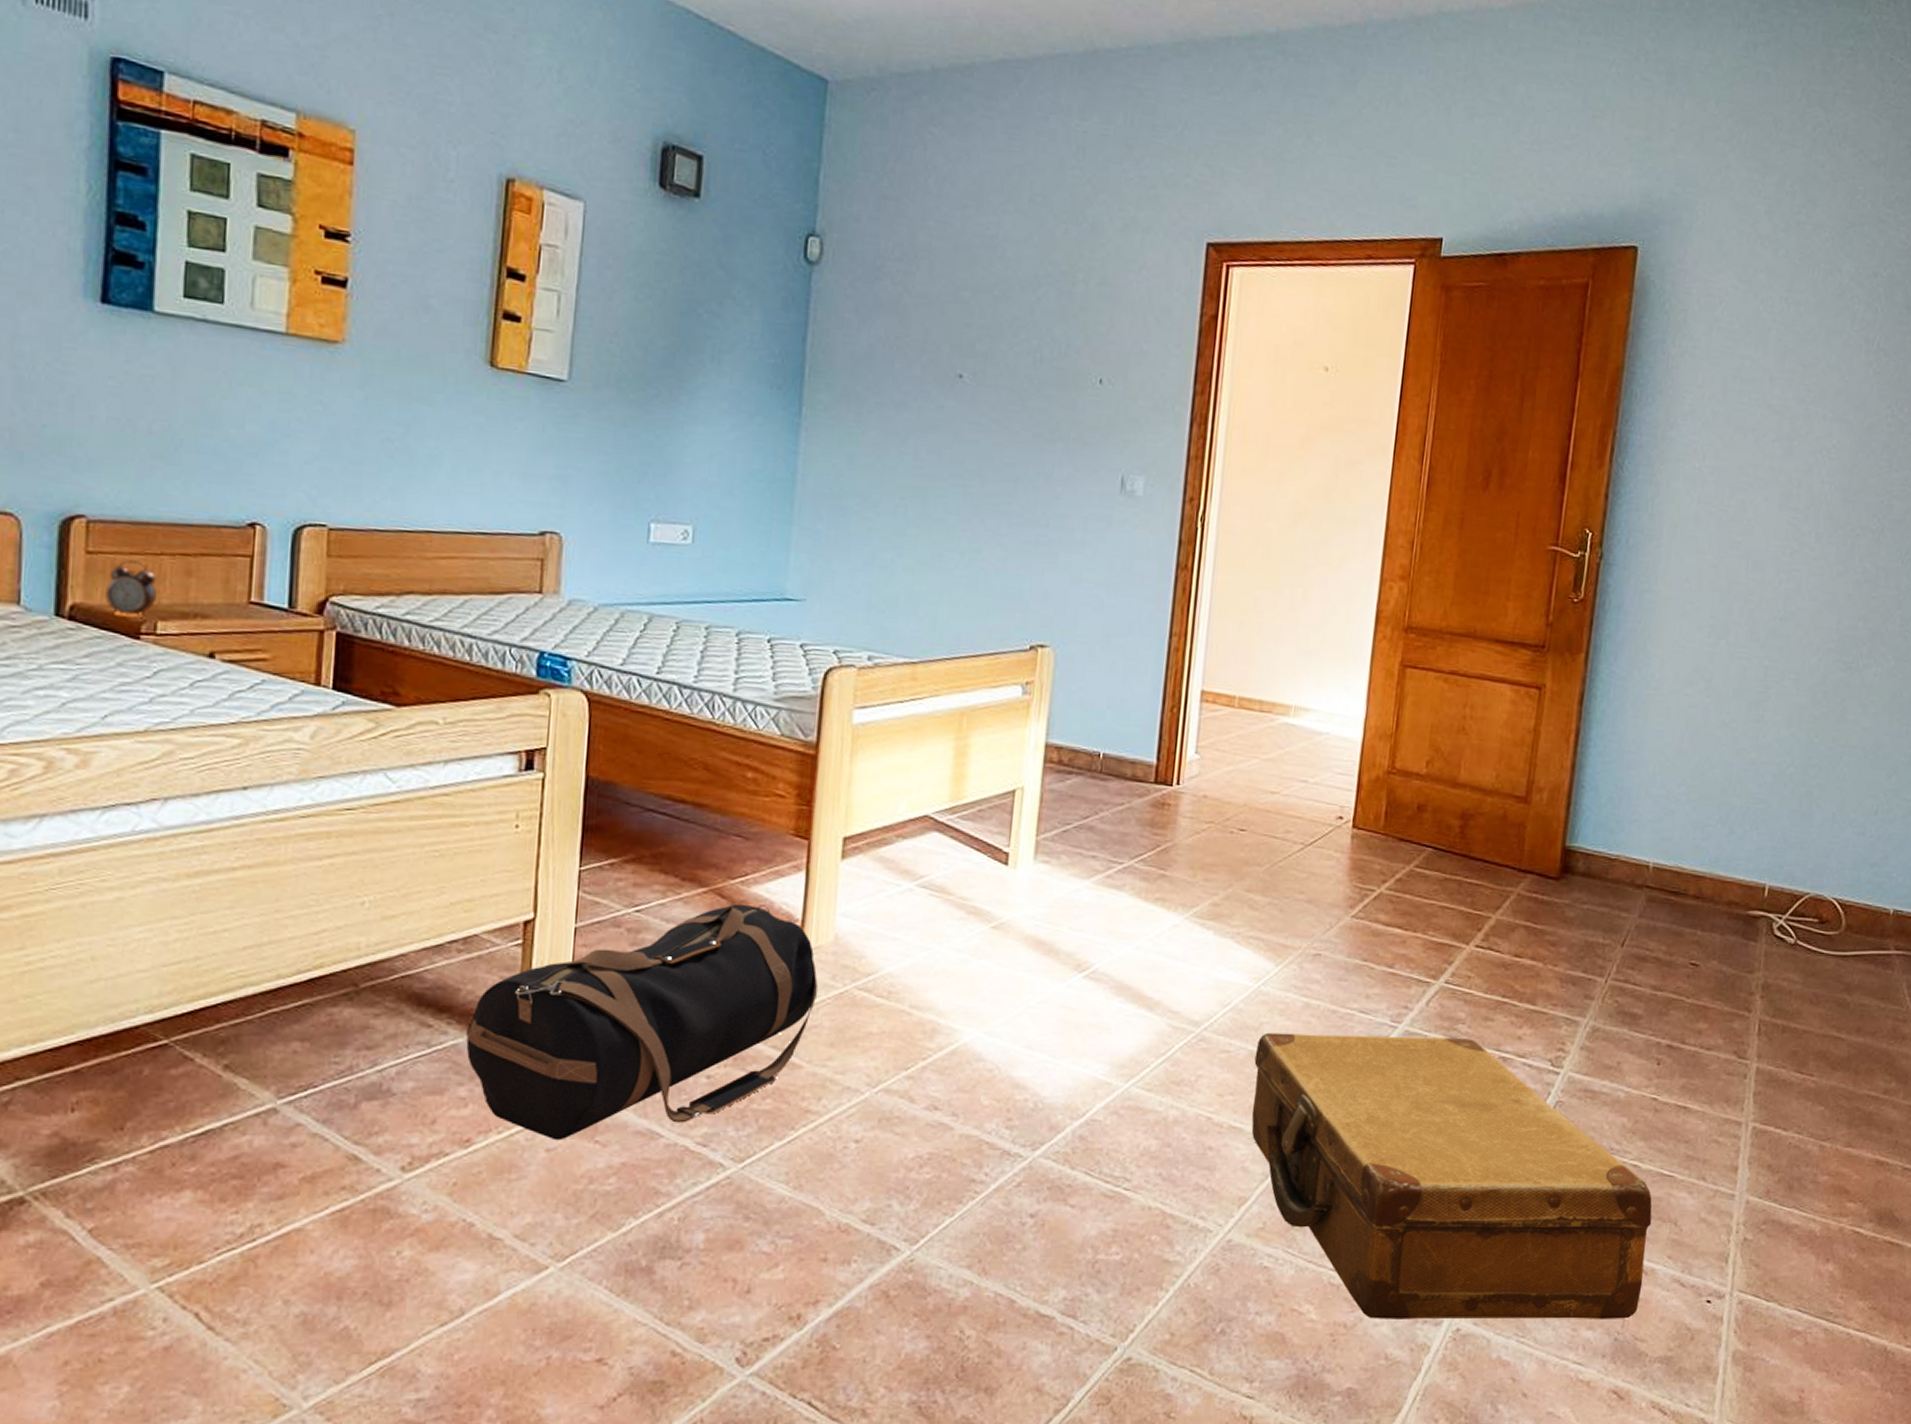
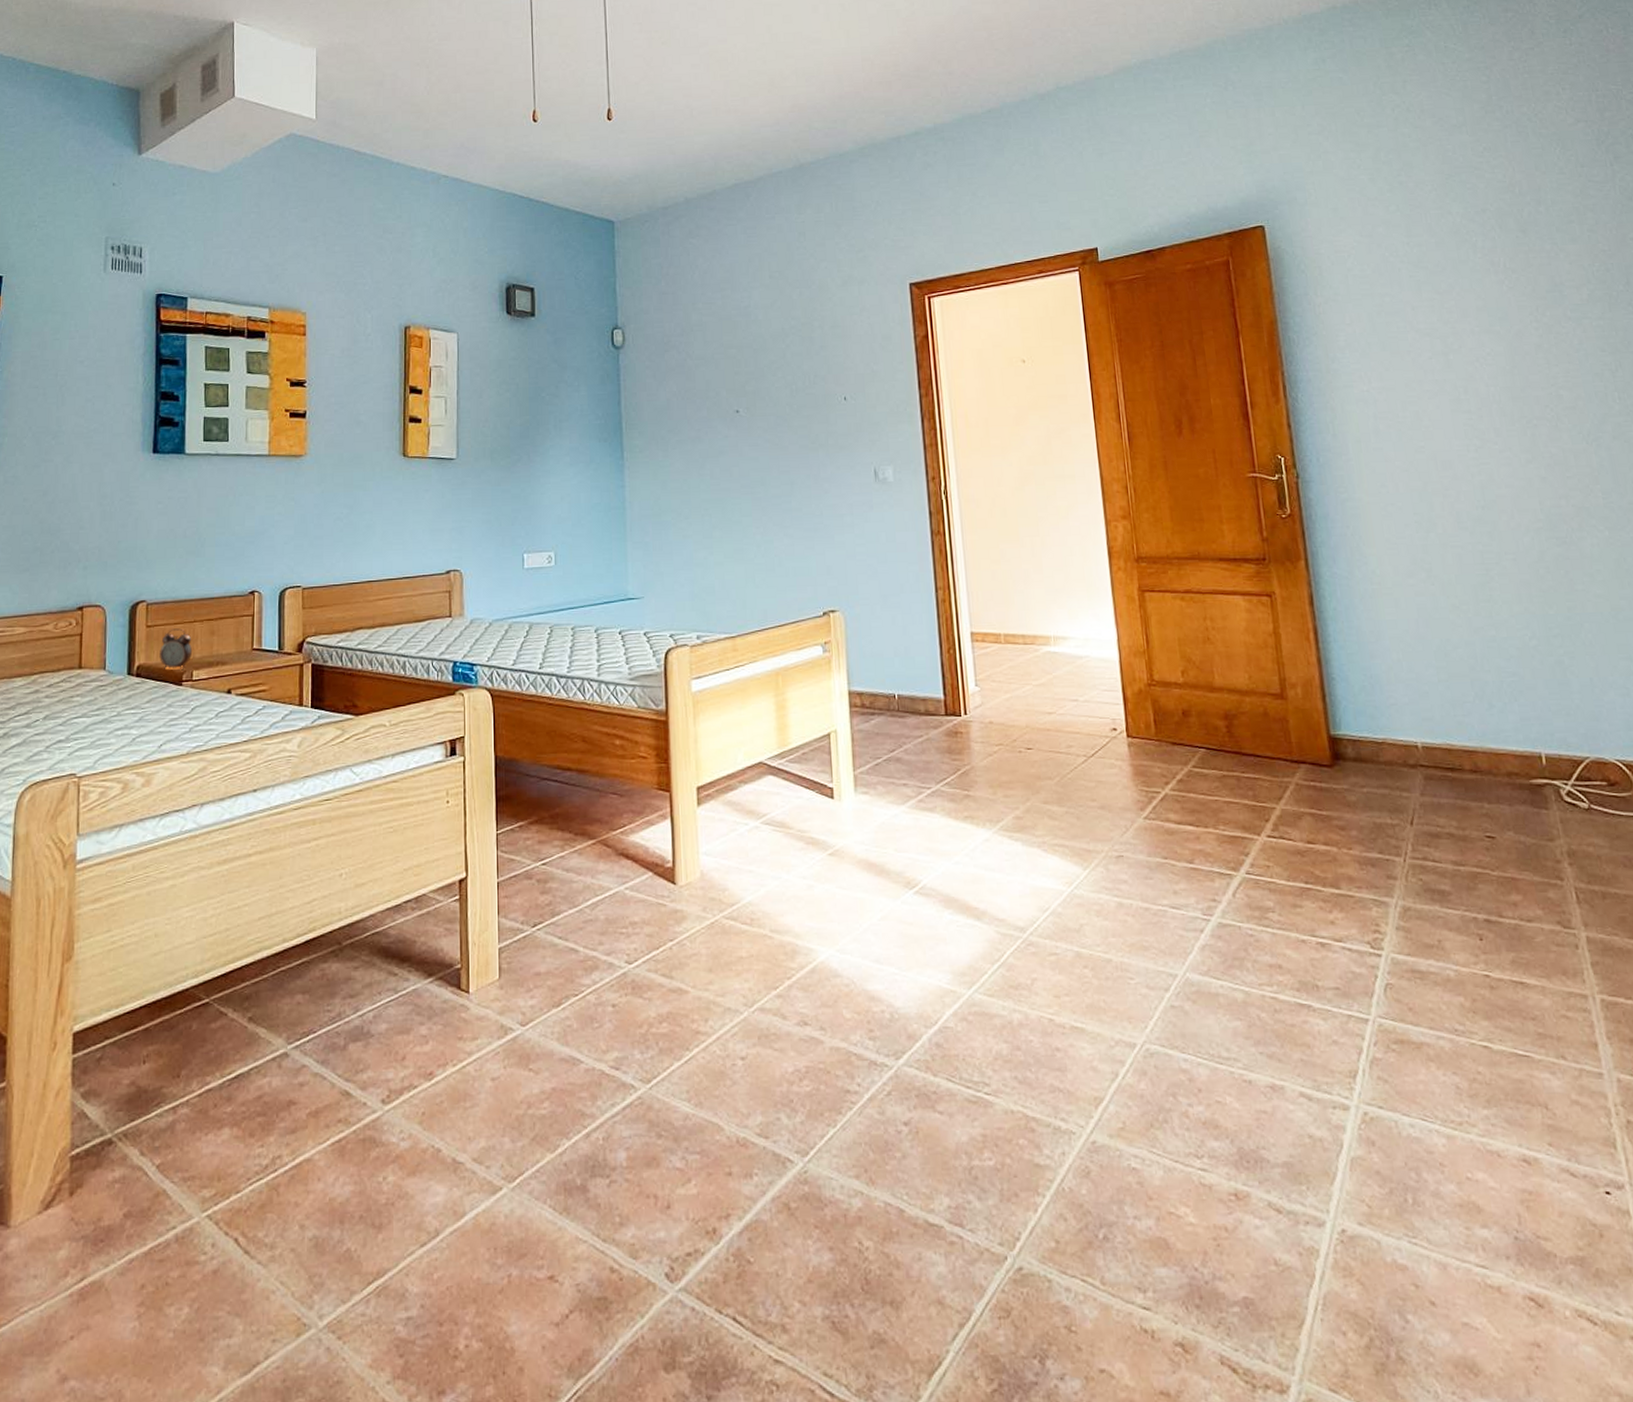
duffel bag: present [466,903,819,1141] -> none [423,849,694,1070]
suitcase: present [1251,1032,1653,1320] -> none [1081,927,1532,1221]

